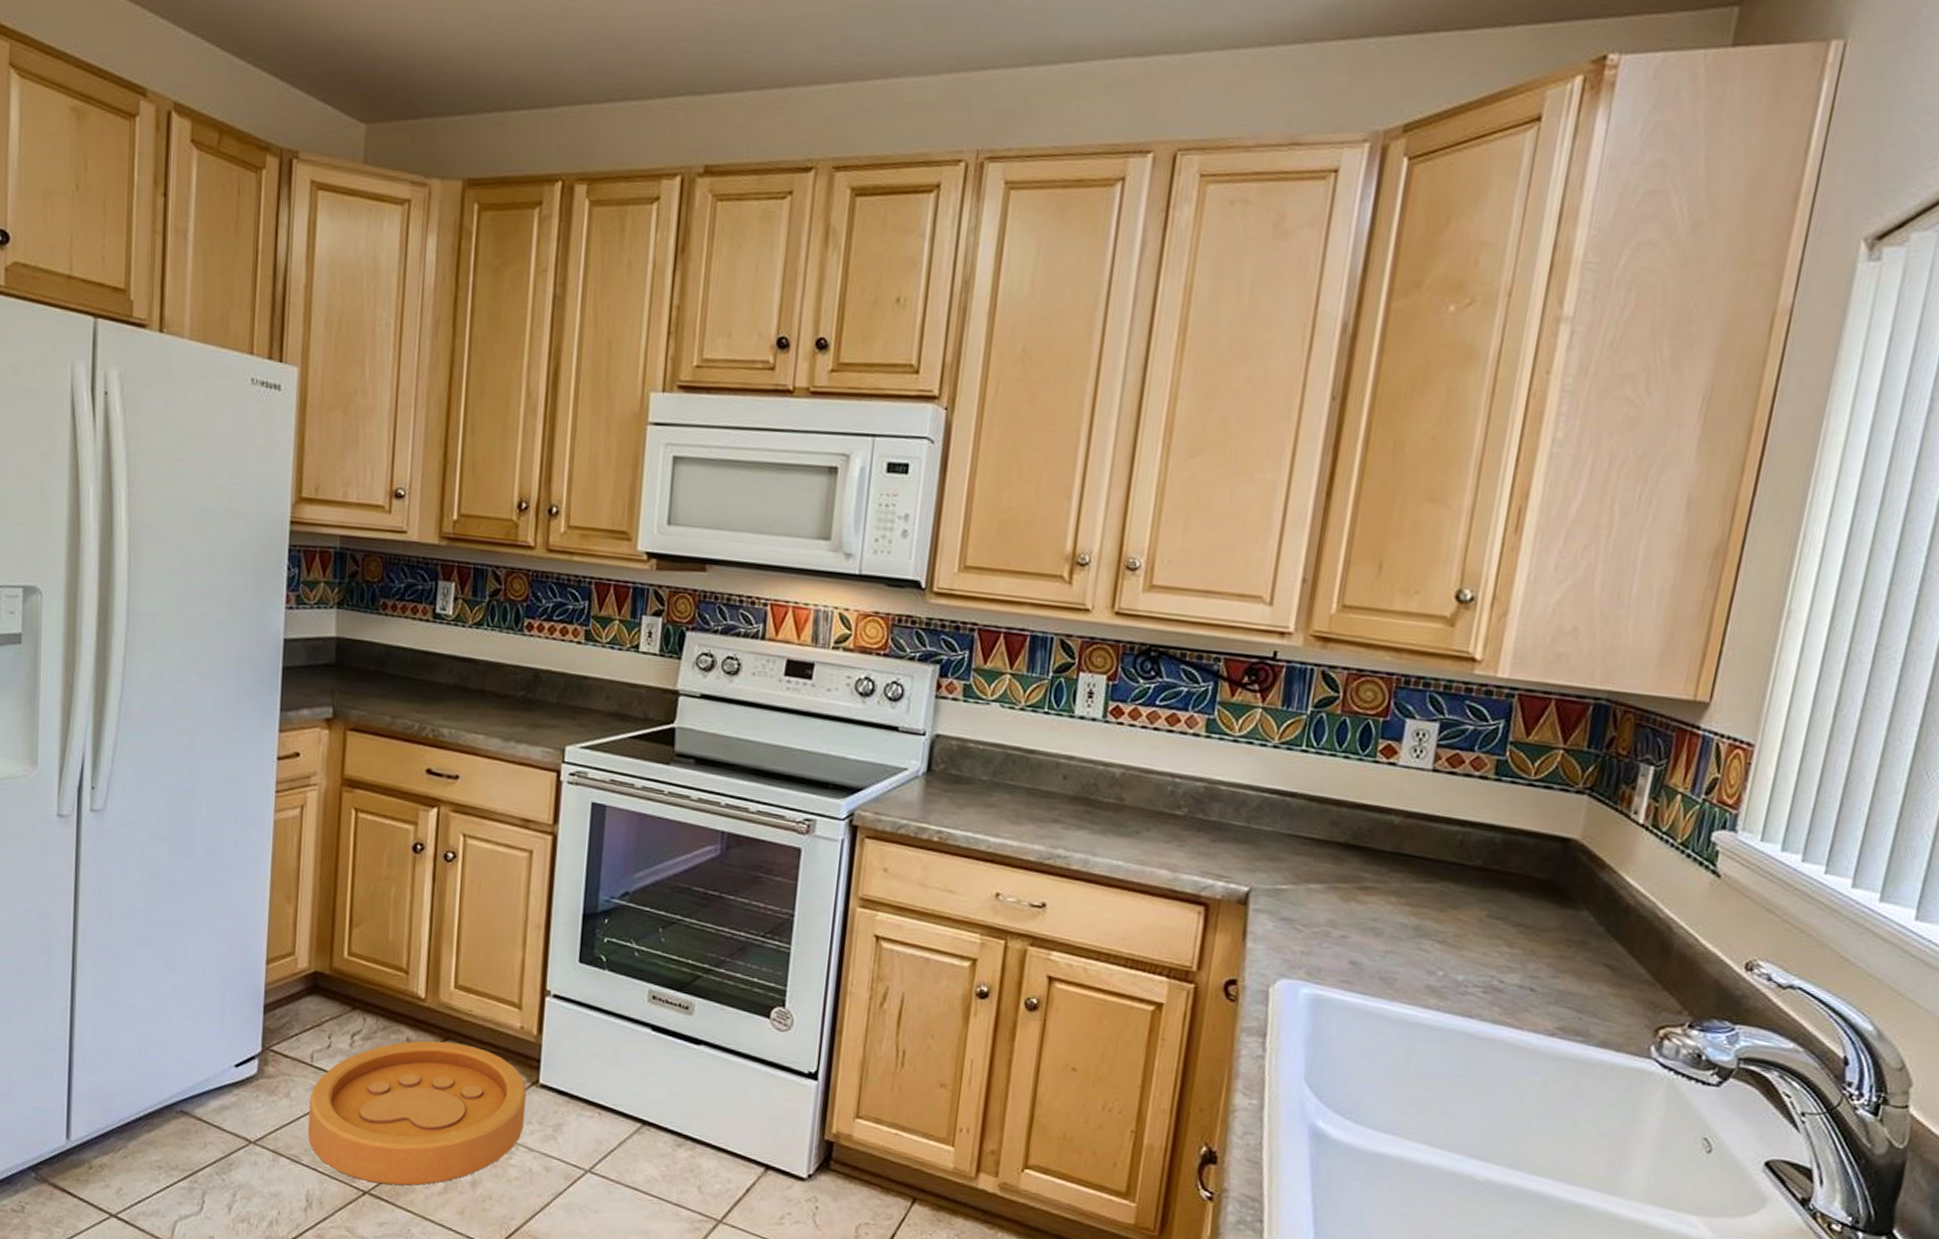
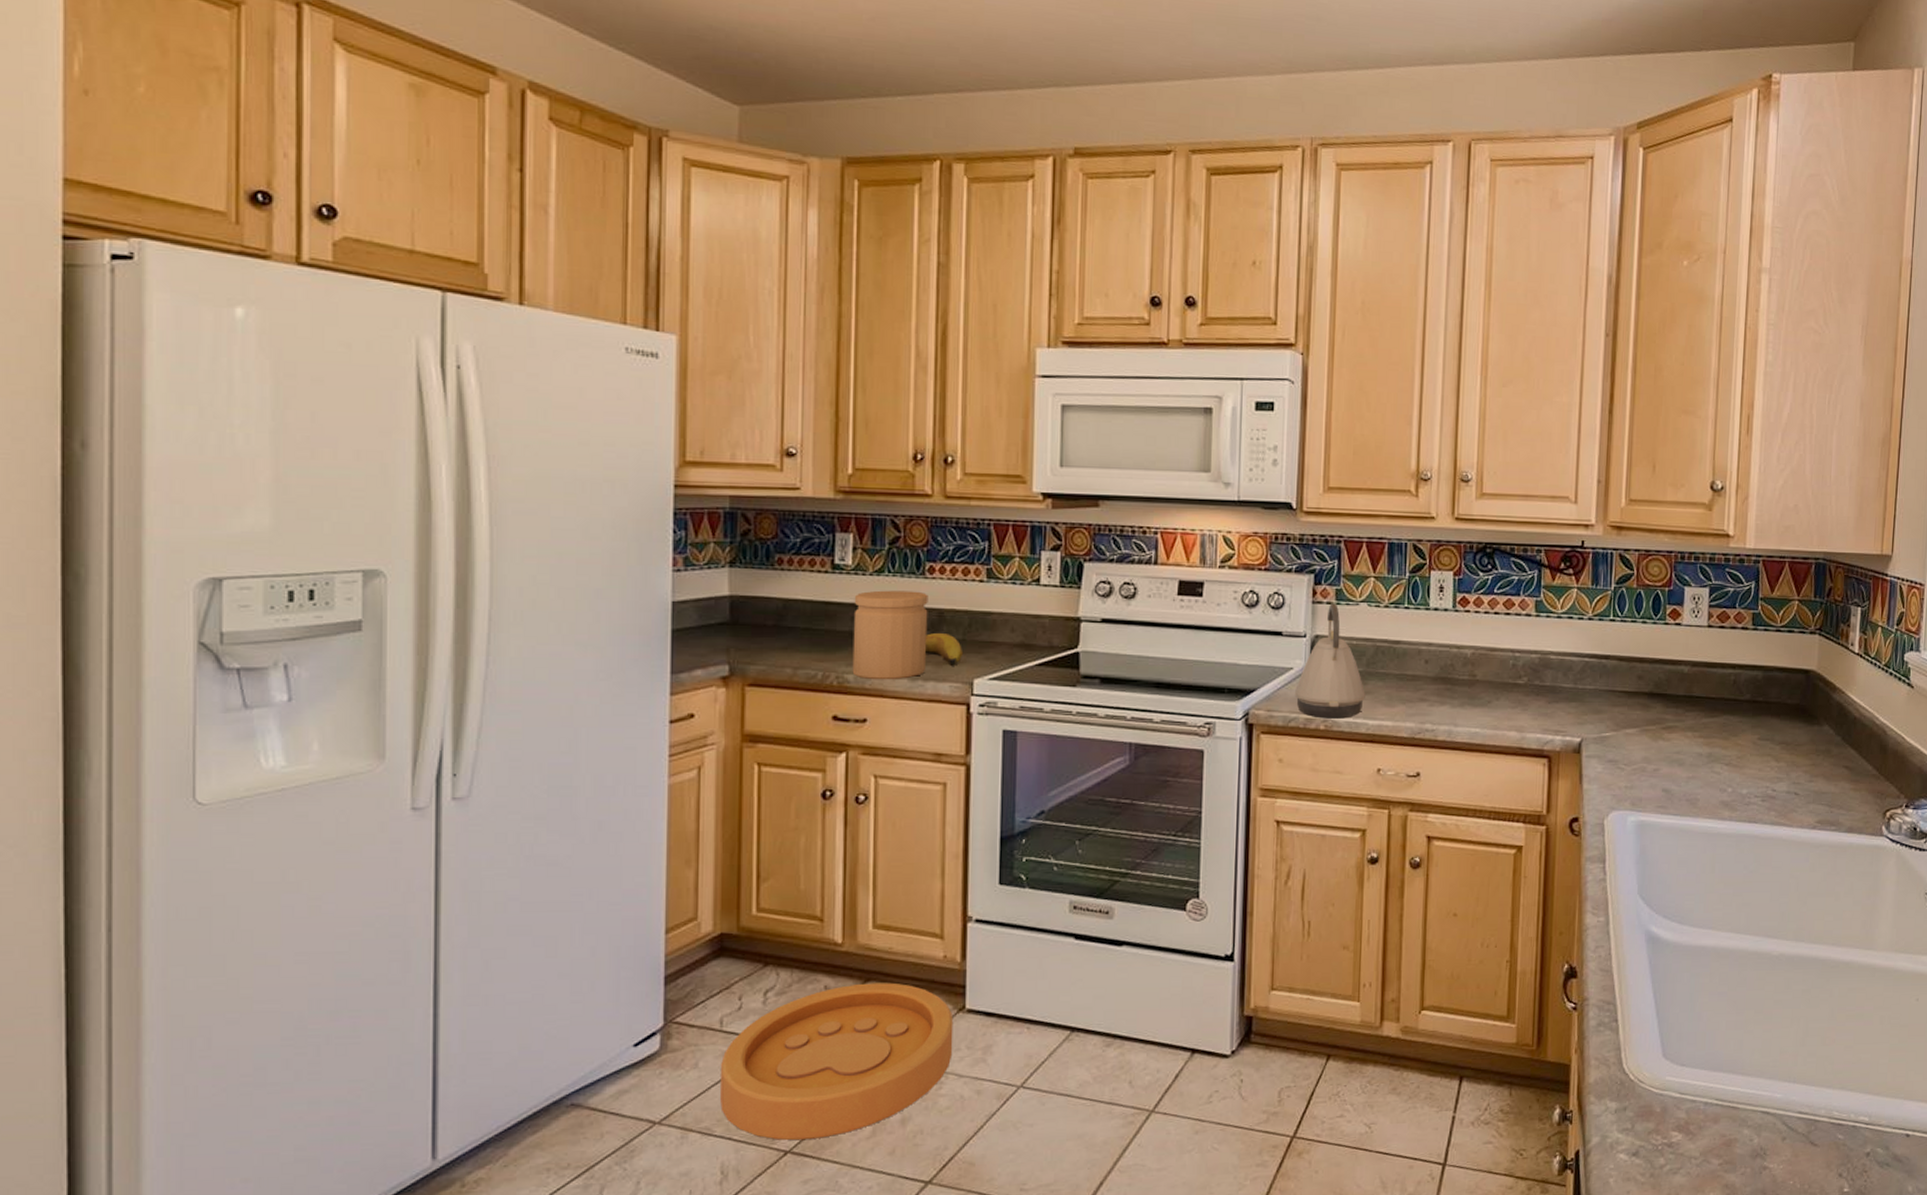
jar: none [447,644,525,739] -> present [852,590,928,680]
fruit: none [519,693,557,730] -> present [925,632,964,666]
kettle: none [907,700,989,833] -> present [1295,603,1366,720]

